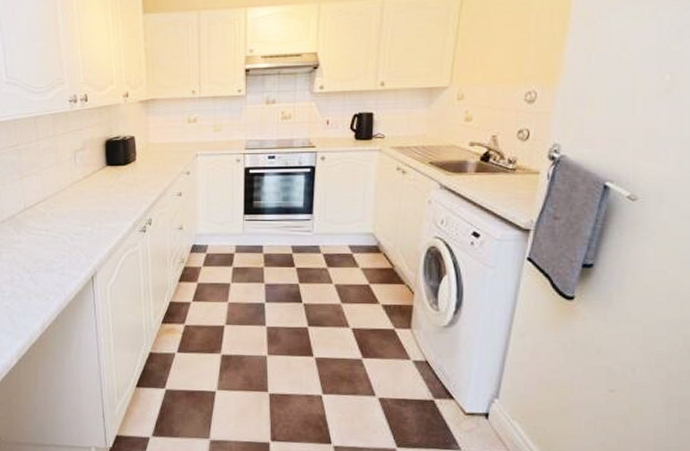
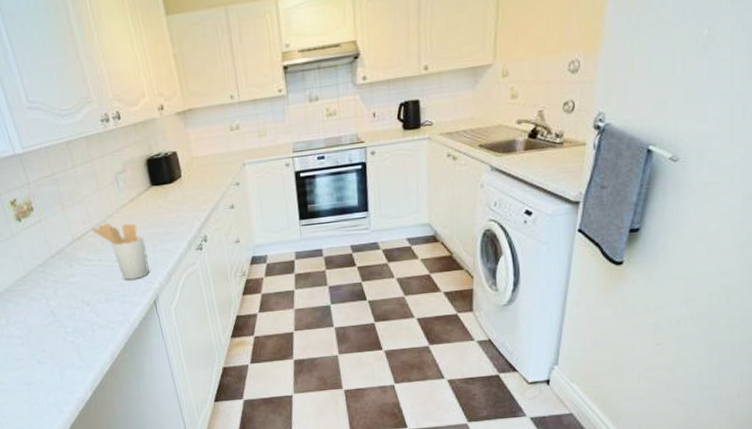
utensil holder: none [44,196,92,254] -> present [92,223,149,281]

